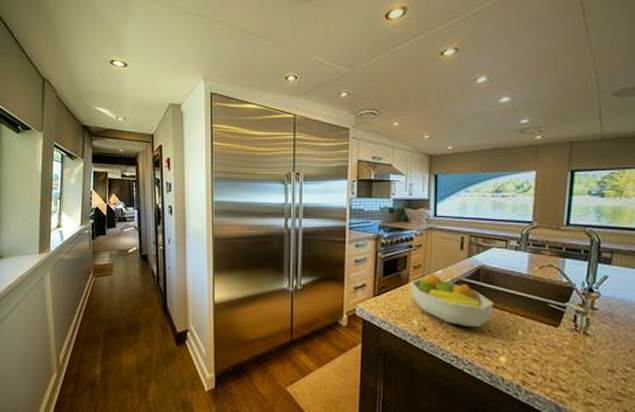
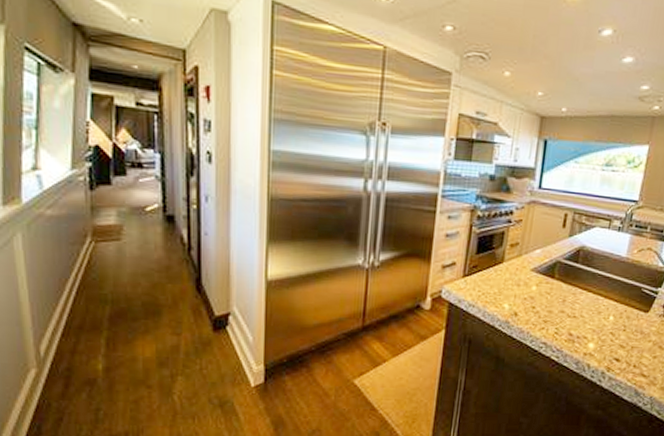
fruit bowl: present [410,274,493,328] -> none [504,253,589,312]

